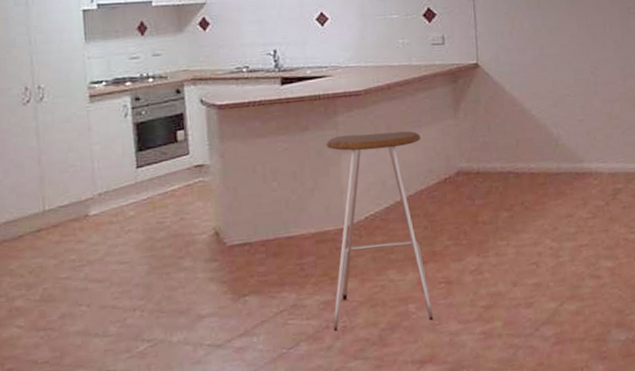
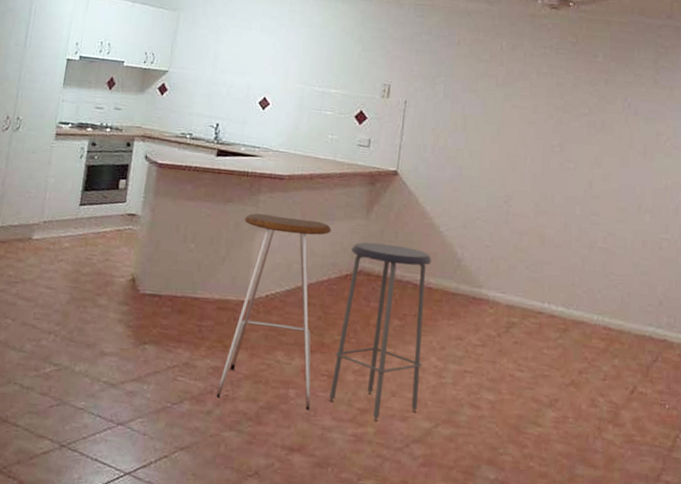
bar stool: none [445,137,541,315] -> present [329,242,432,422]

